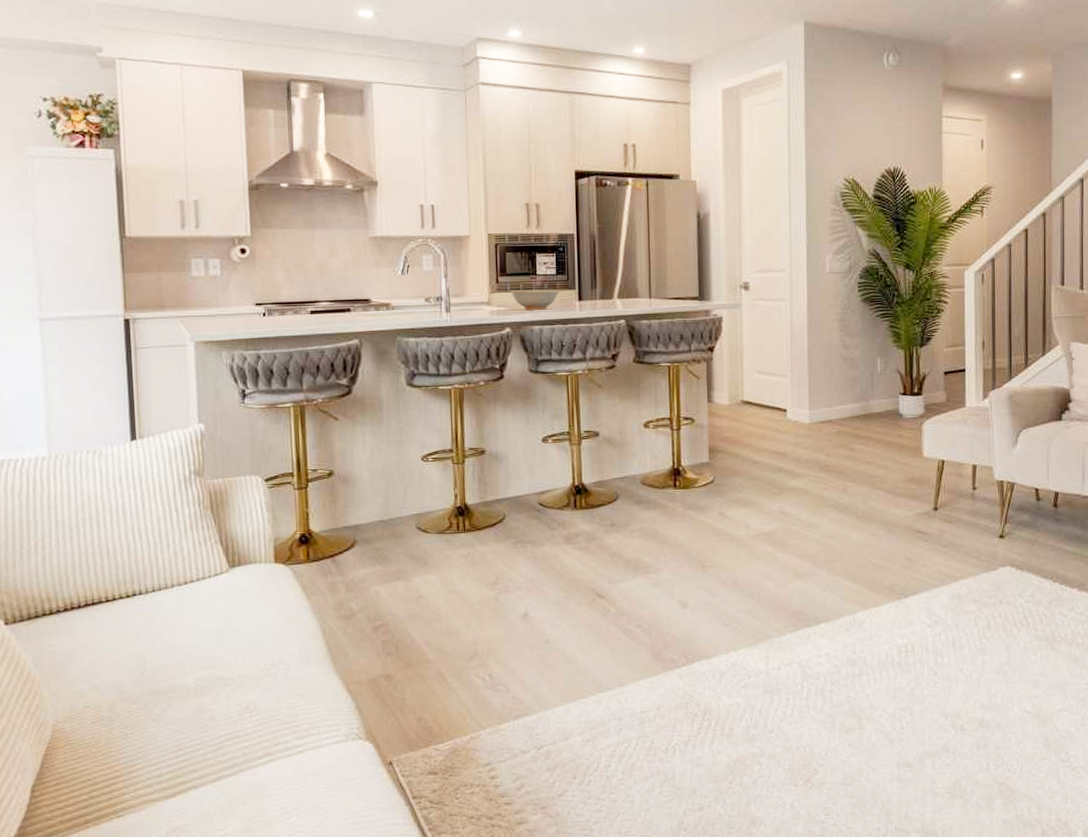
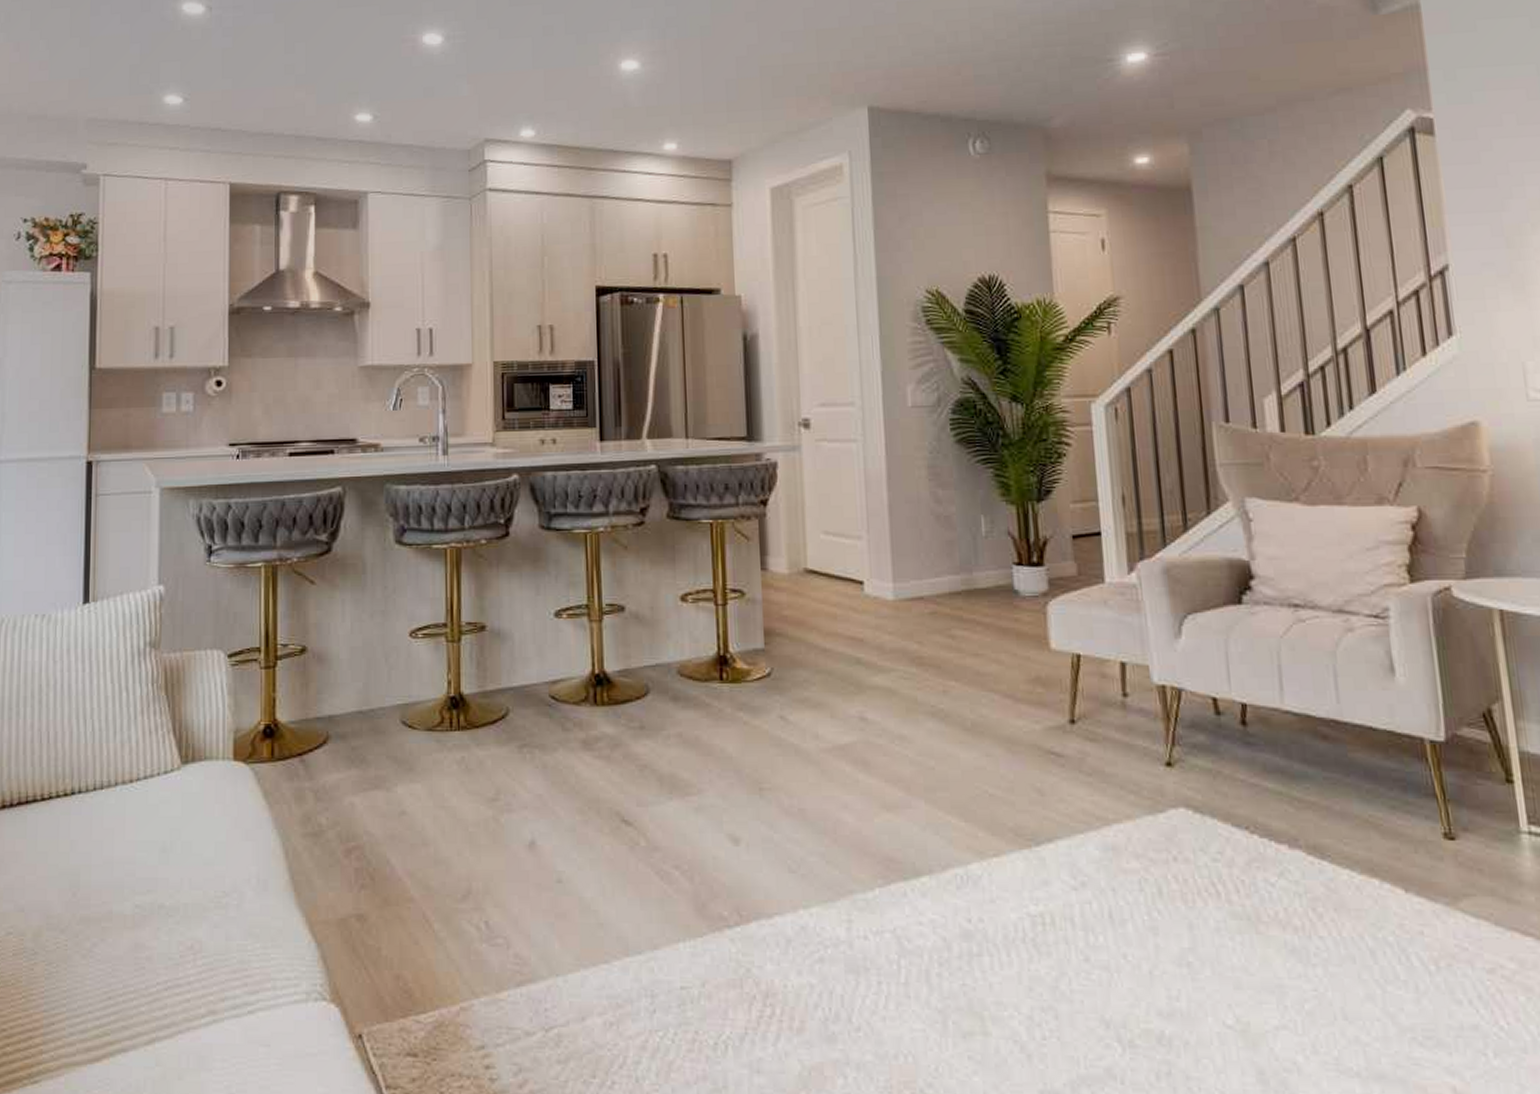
dish: present [509,290,560,312] -> none [517,428,578,454]

